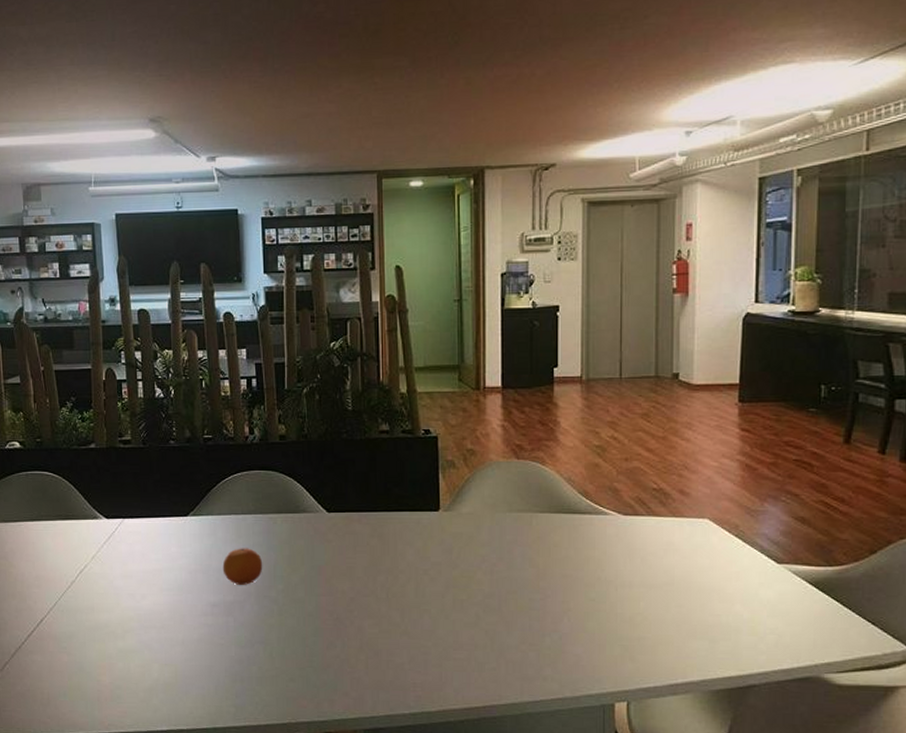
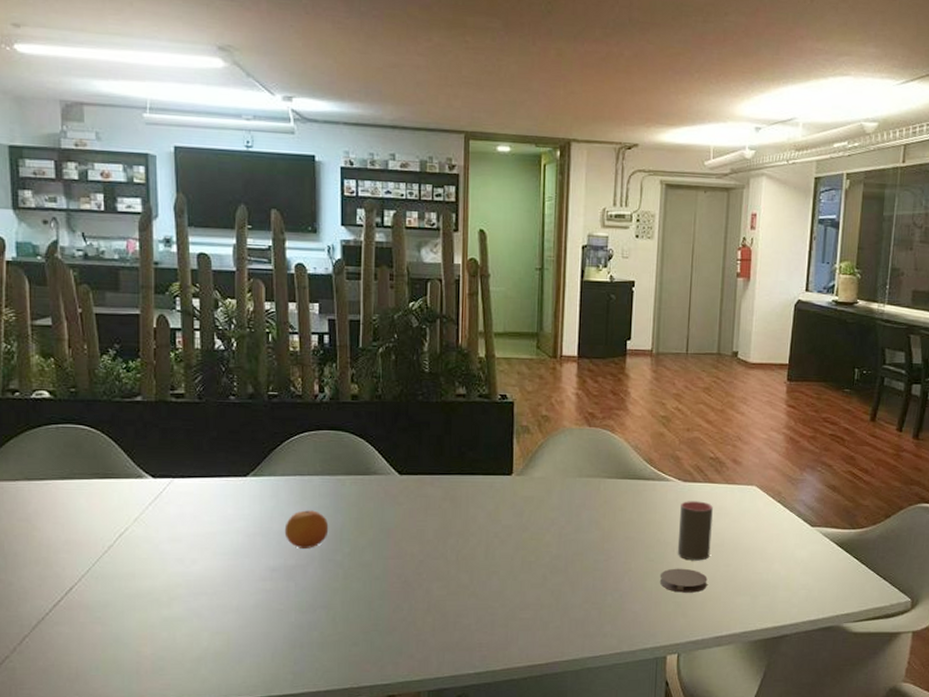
coaster: none [602,608,657,636] -> present [659,568,708,593]
cup: none [621,536,659,601] -> present [677,501,713,561]

